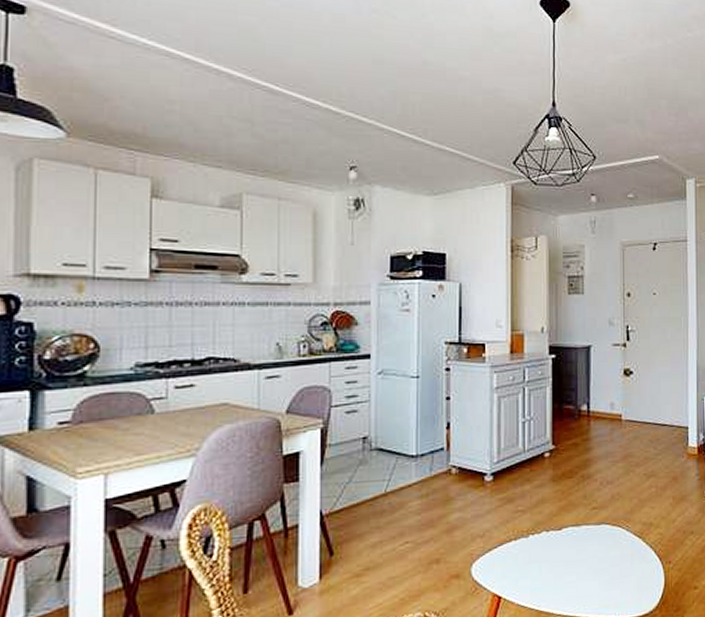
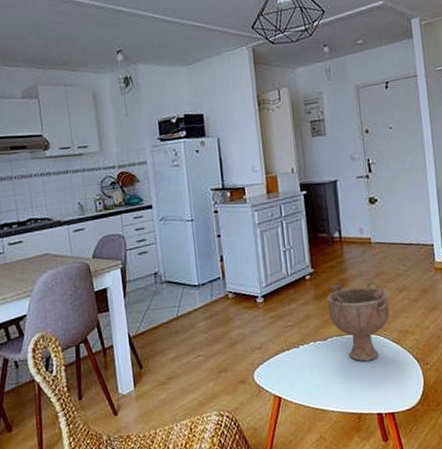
decorative bowl: none [565,461,636,557] -> present [326,278,390,362]

